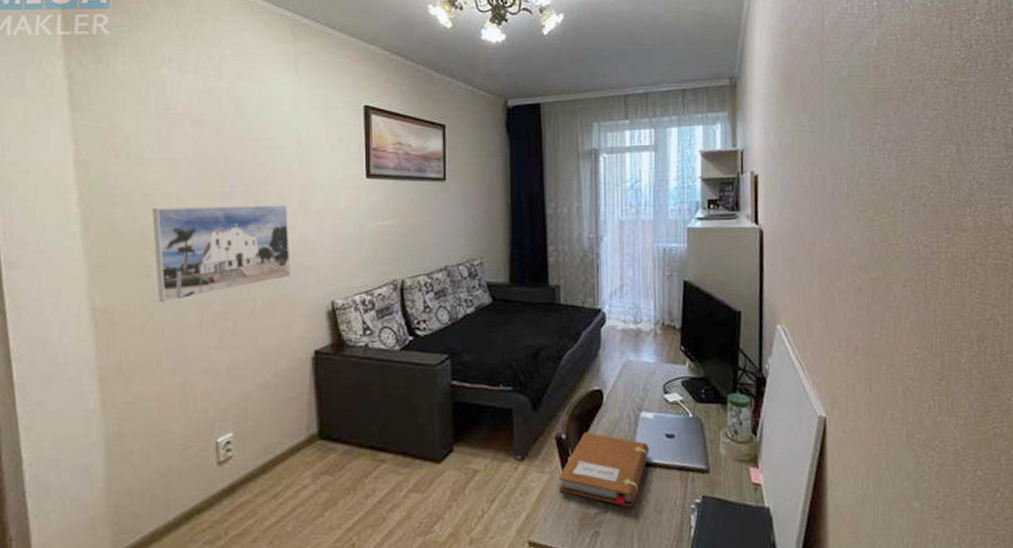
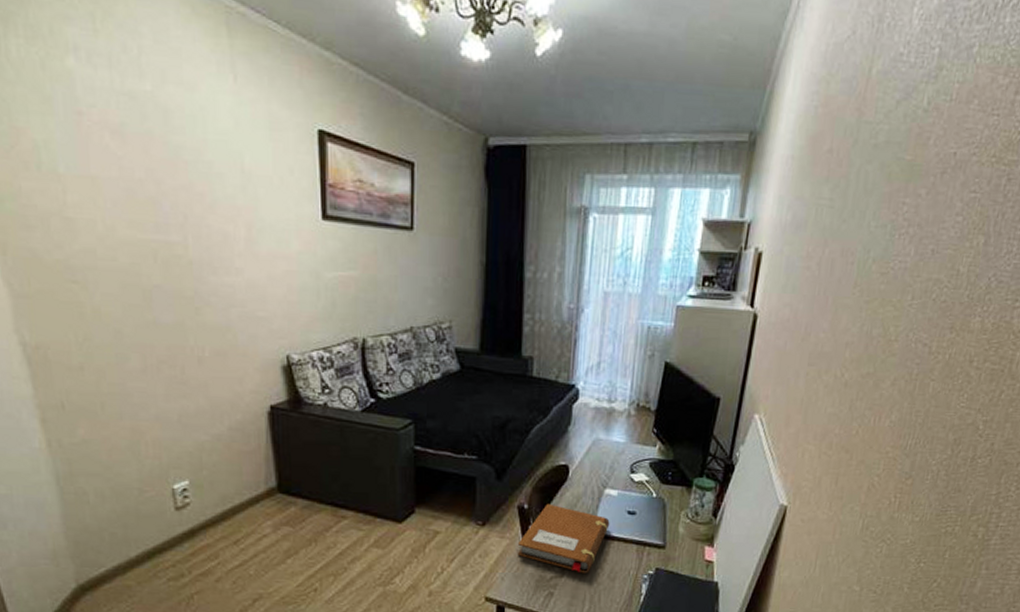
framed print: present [152,205,291,303] -> none [77,236,240,344]

